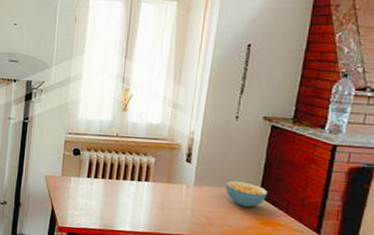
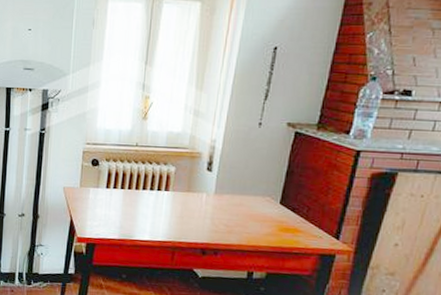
cereal bowl: present [225,180,268,208] -> none [246,188,289,215]

